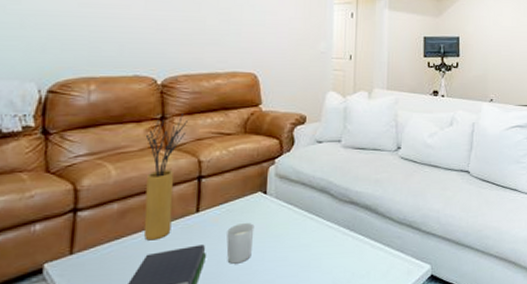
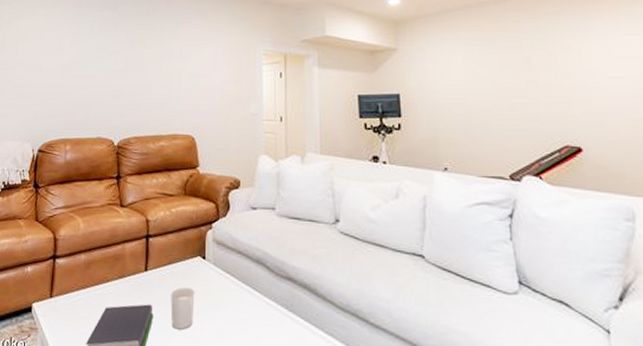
vase: present [143,112,188,241] -> none [103,172,138,294]

